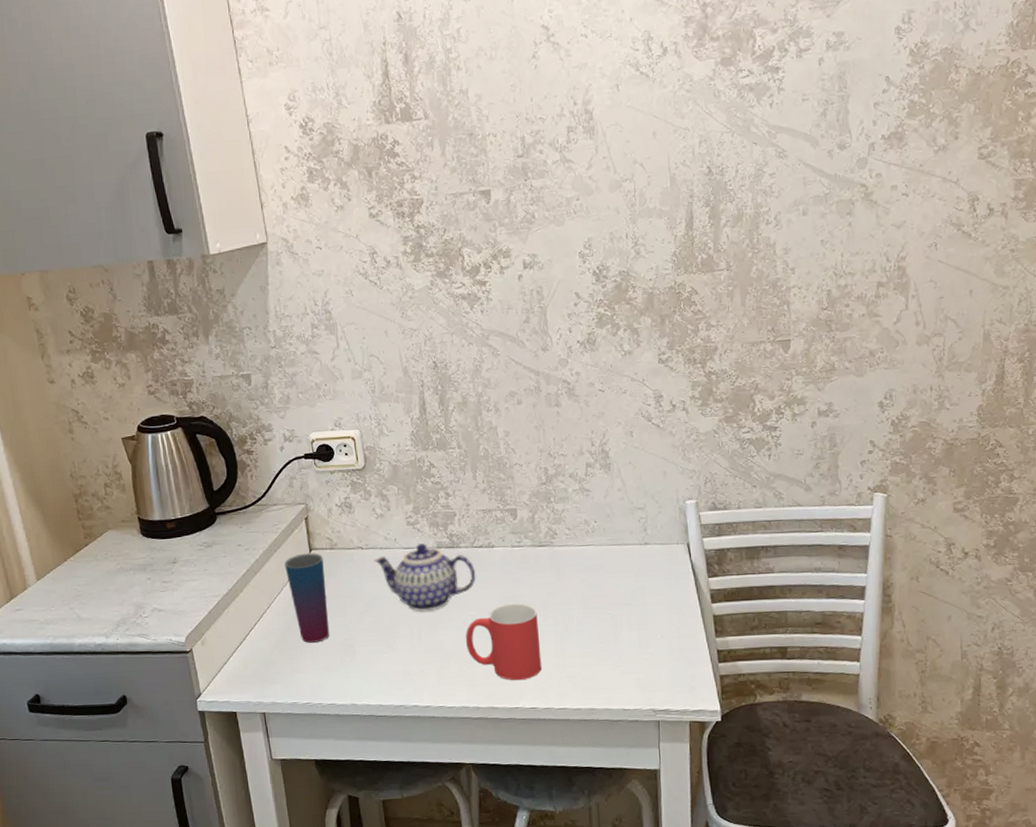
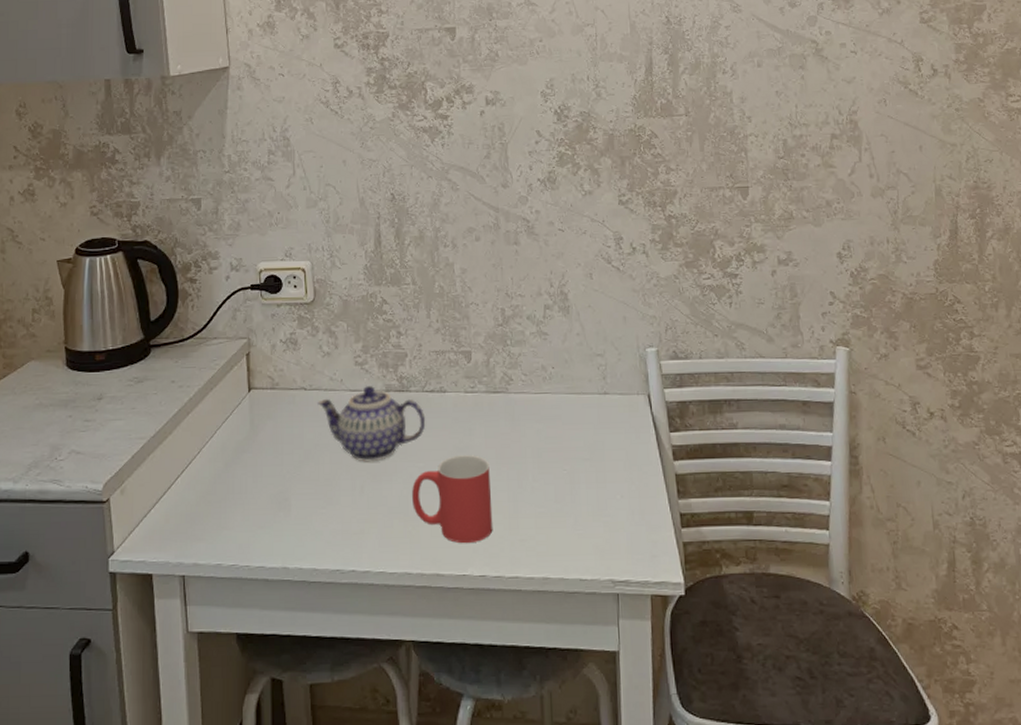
cup: present [284,553,330,643] -> none [220,392,264,495]

